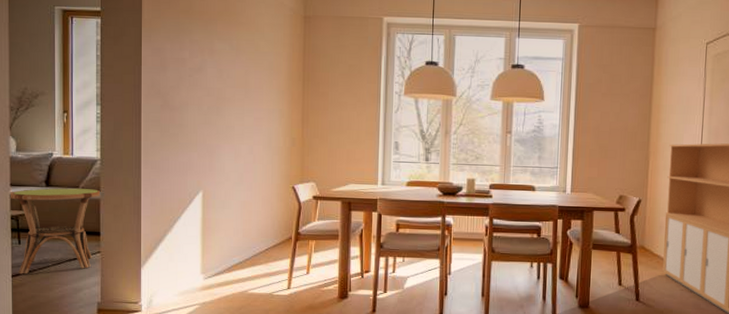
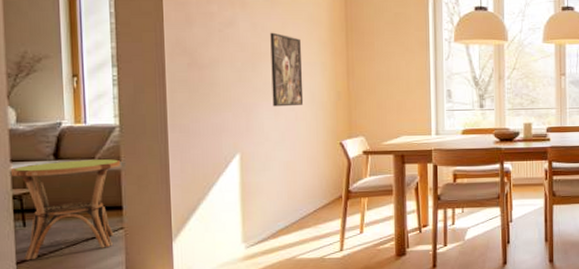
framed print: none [233,79,262,150] -> present [270,32,304,107]

